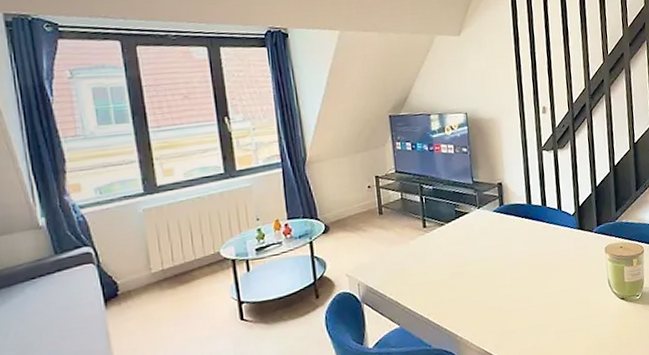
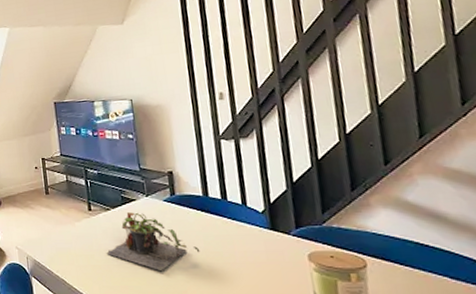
plant: none [440,224,524,279] -> present [106,212,200,270]

